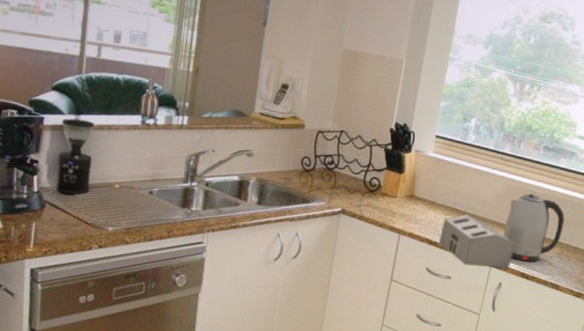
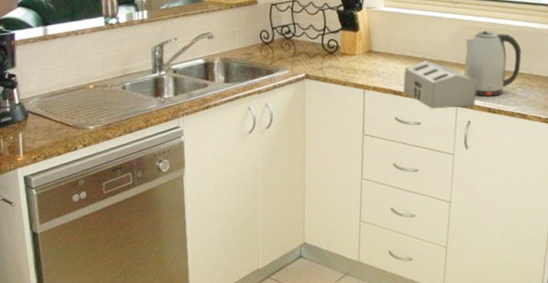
coffee grinder: present [56,118,95,195] -> none [31,29,67,101]

